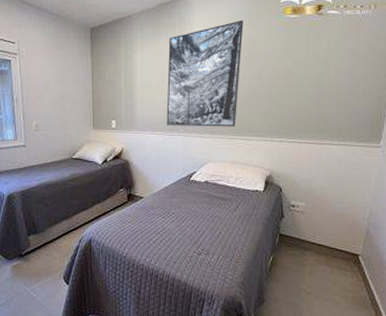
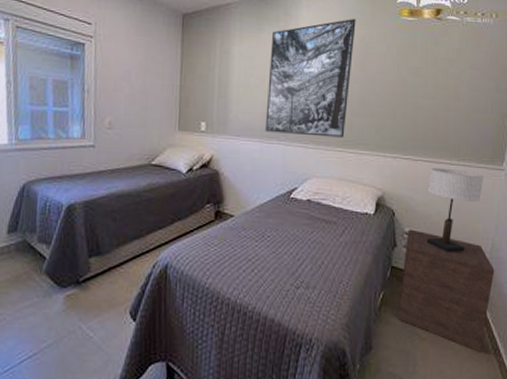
nightstand: none [286,202,372,303] -> present [397,229,495,353]
table lamp: none [310,148,363,220] -> present [426,167,484,252]

